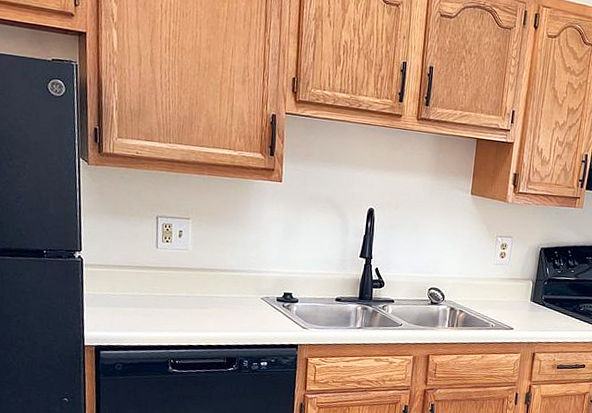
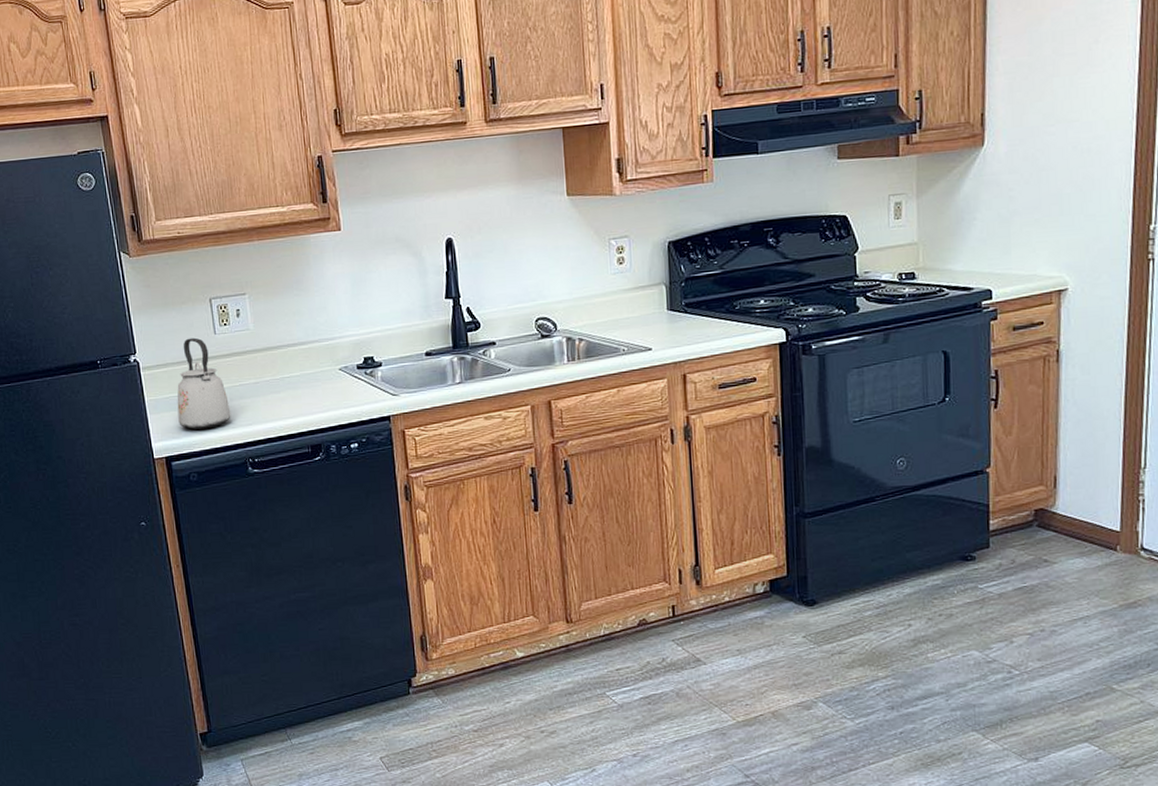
kettle: none [112,246,161,328] -> present [177,337,231,430]

